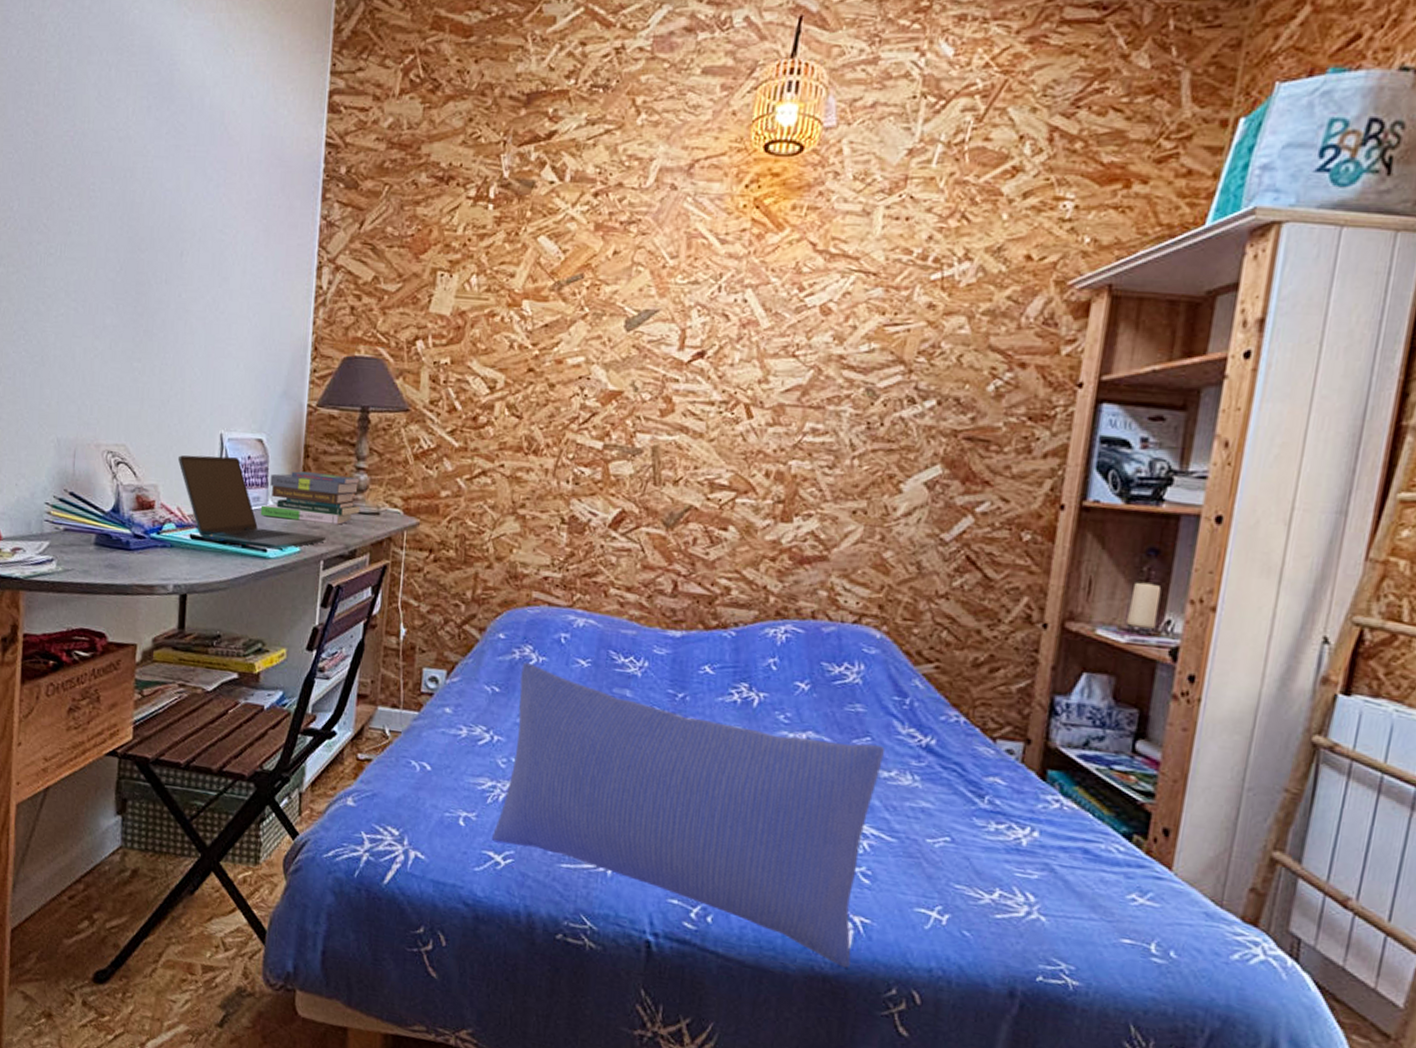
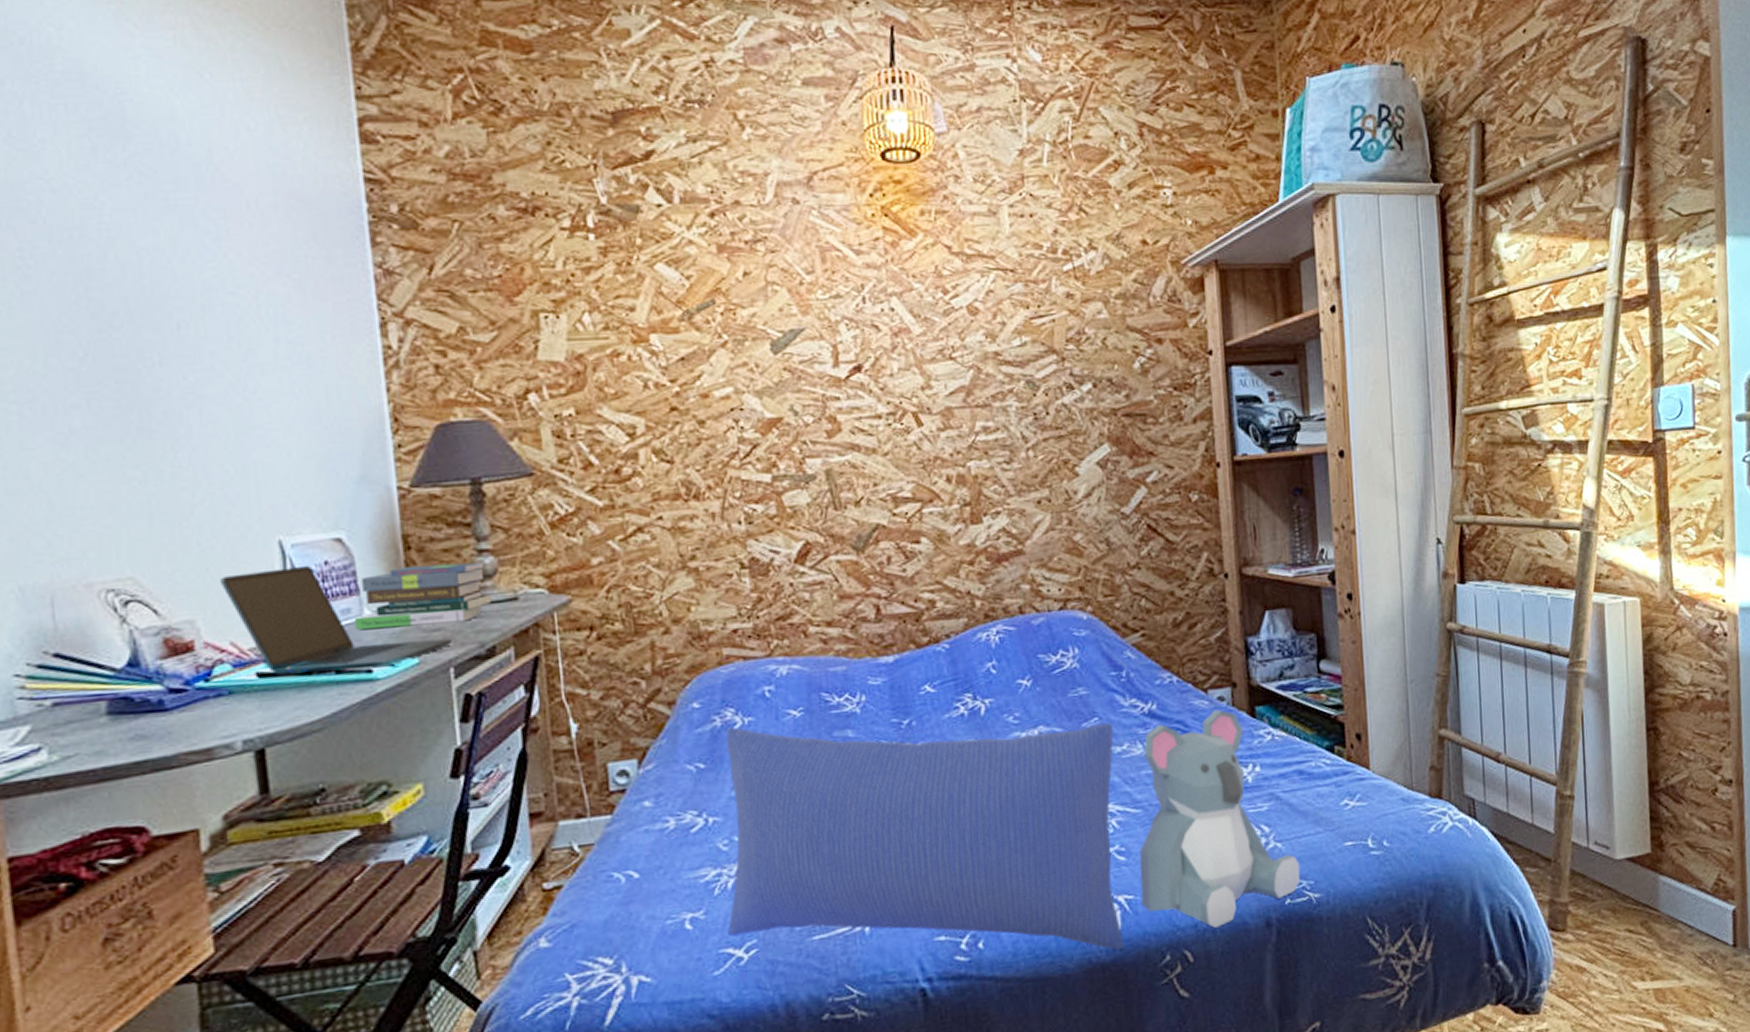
stuffed animal: none [877,761,1063,980] -> present [1139,709,1301,928]
candle: present [1125,582,1162,630] -> none [1288,519,1314,562]

